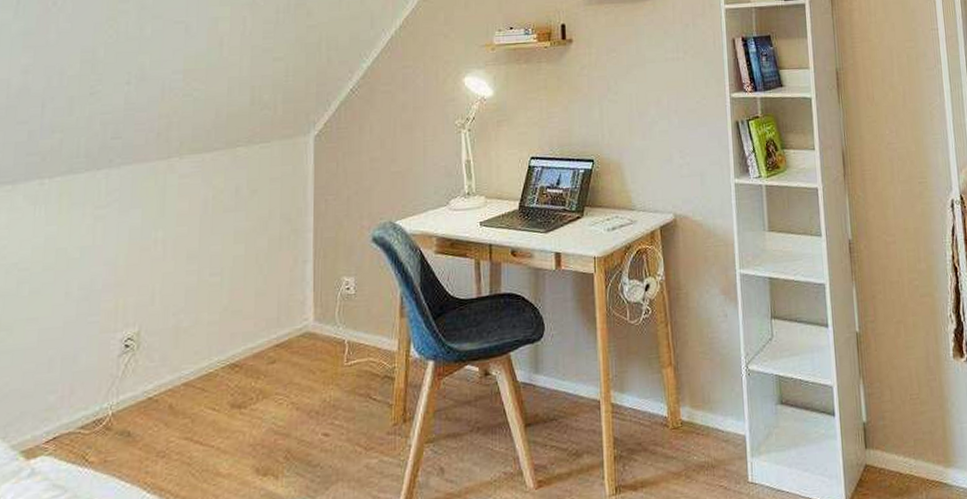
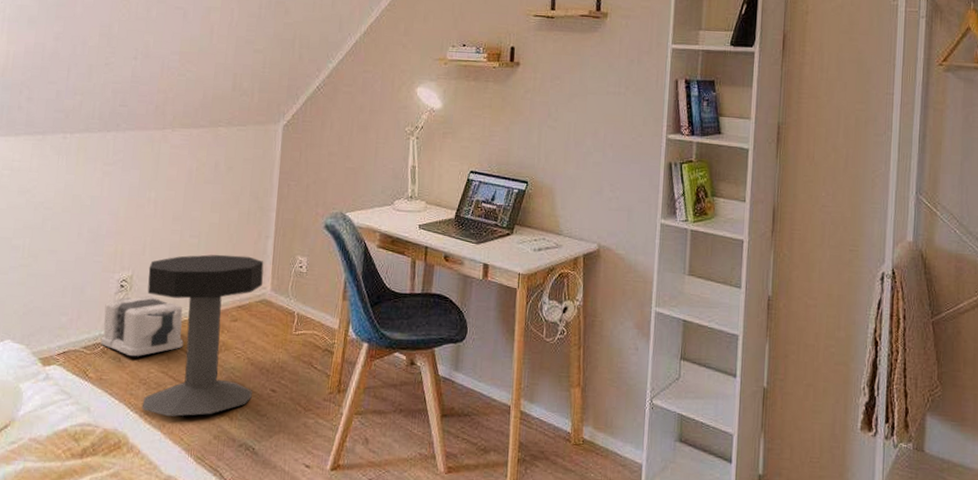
speaker: none [102,351,210,428] -> present [100,296,184,357]
side table: none [160,286,303,491] -> present [141,254,264,417]

